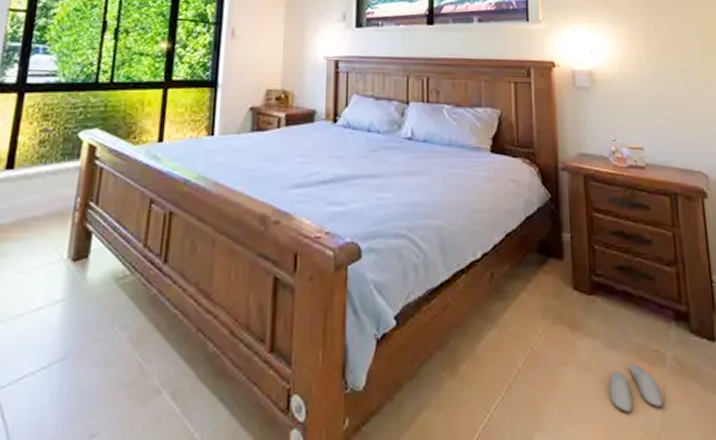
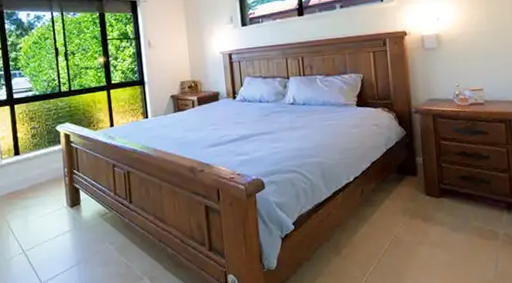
slippers: present [609,363,663,413] -> none [454,239,496,271]

